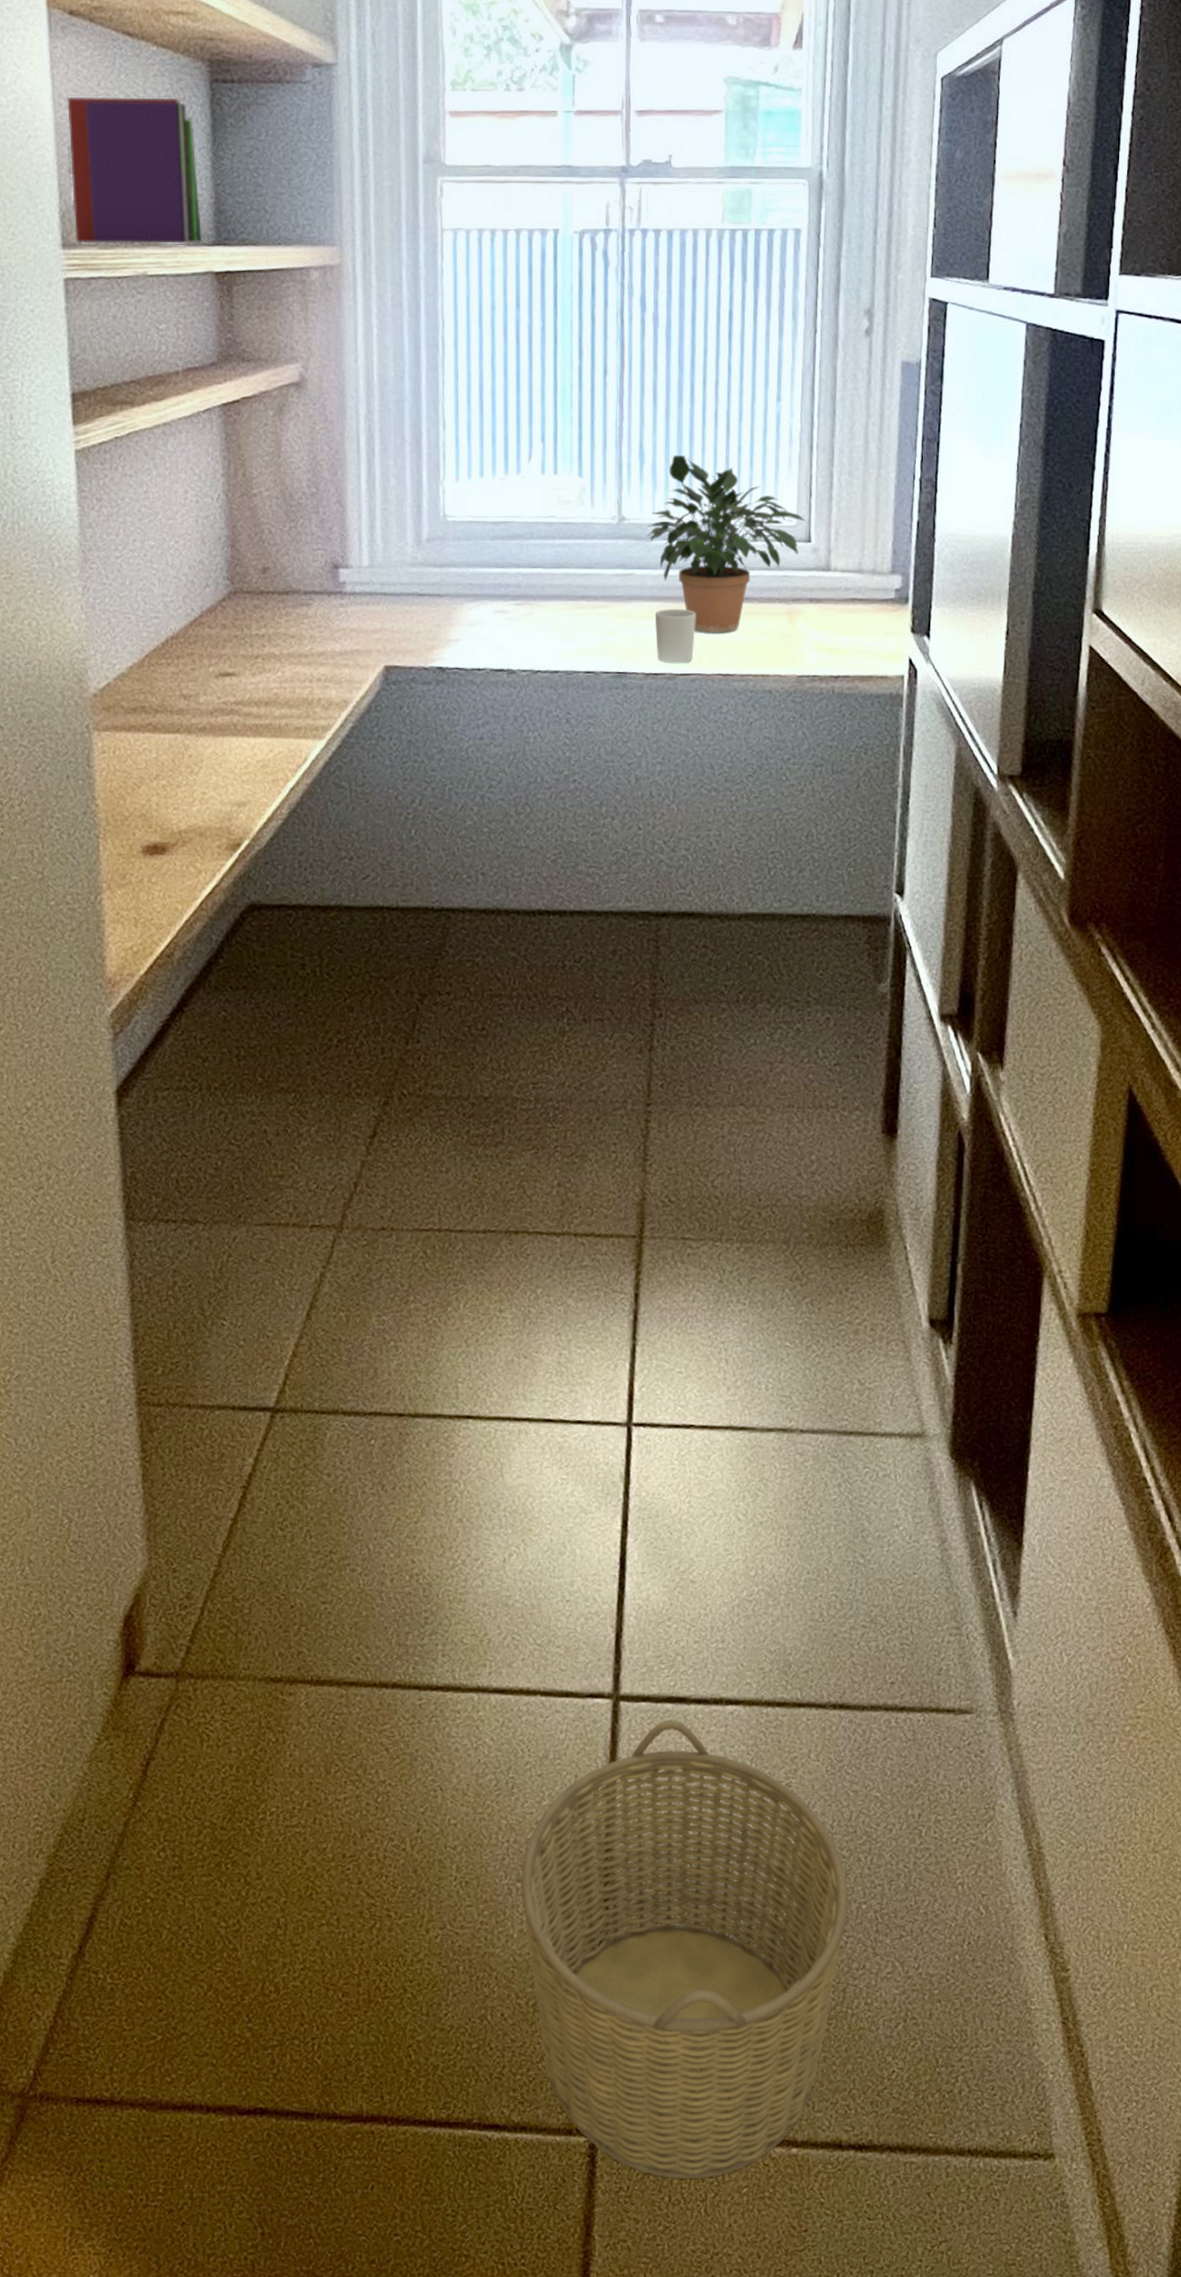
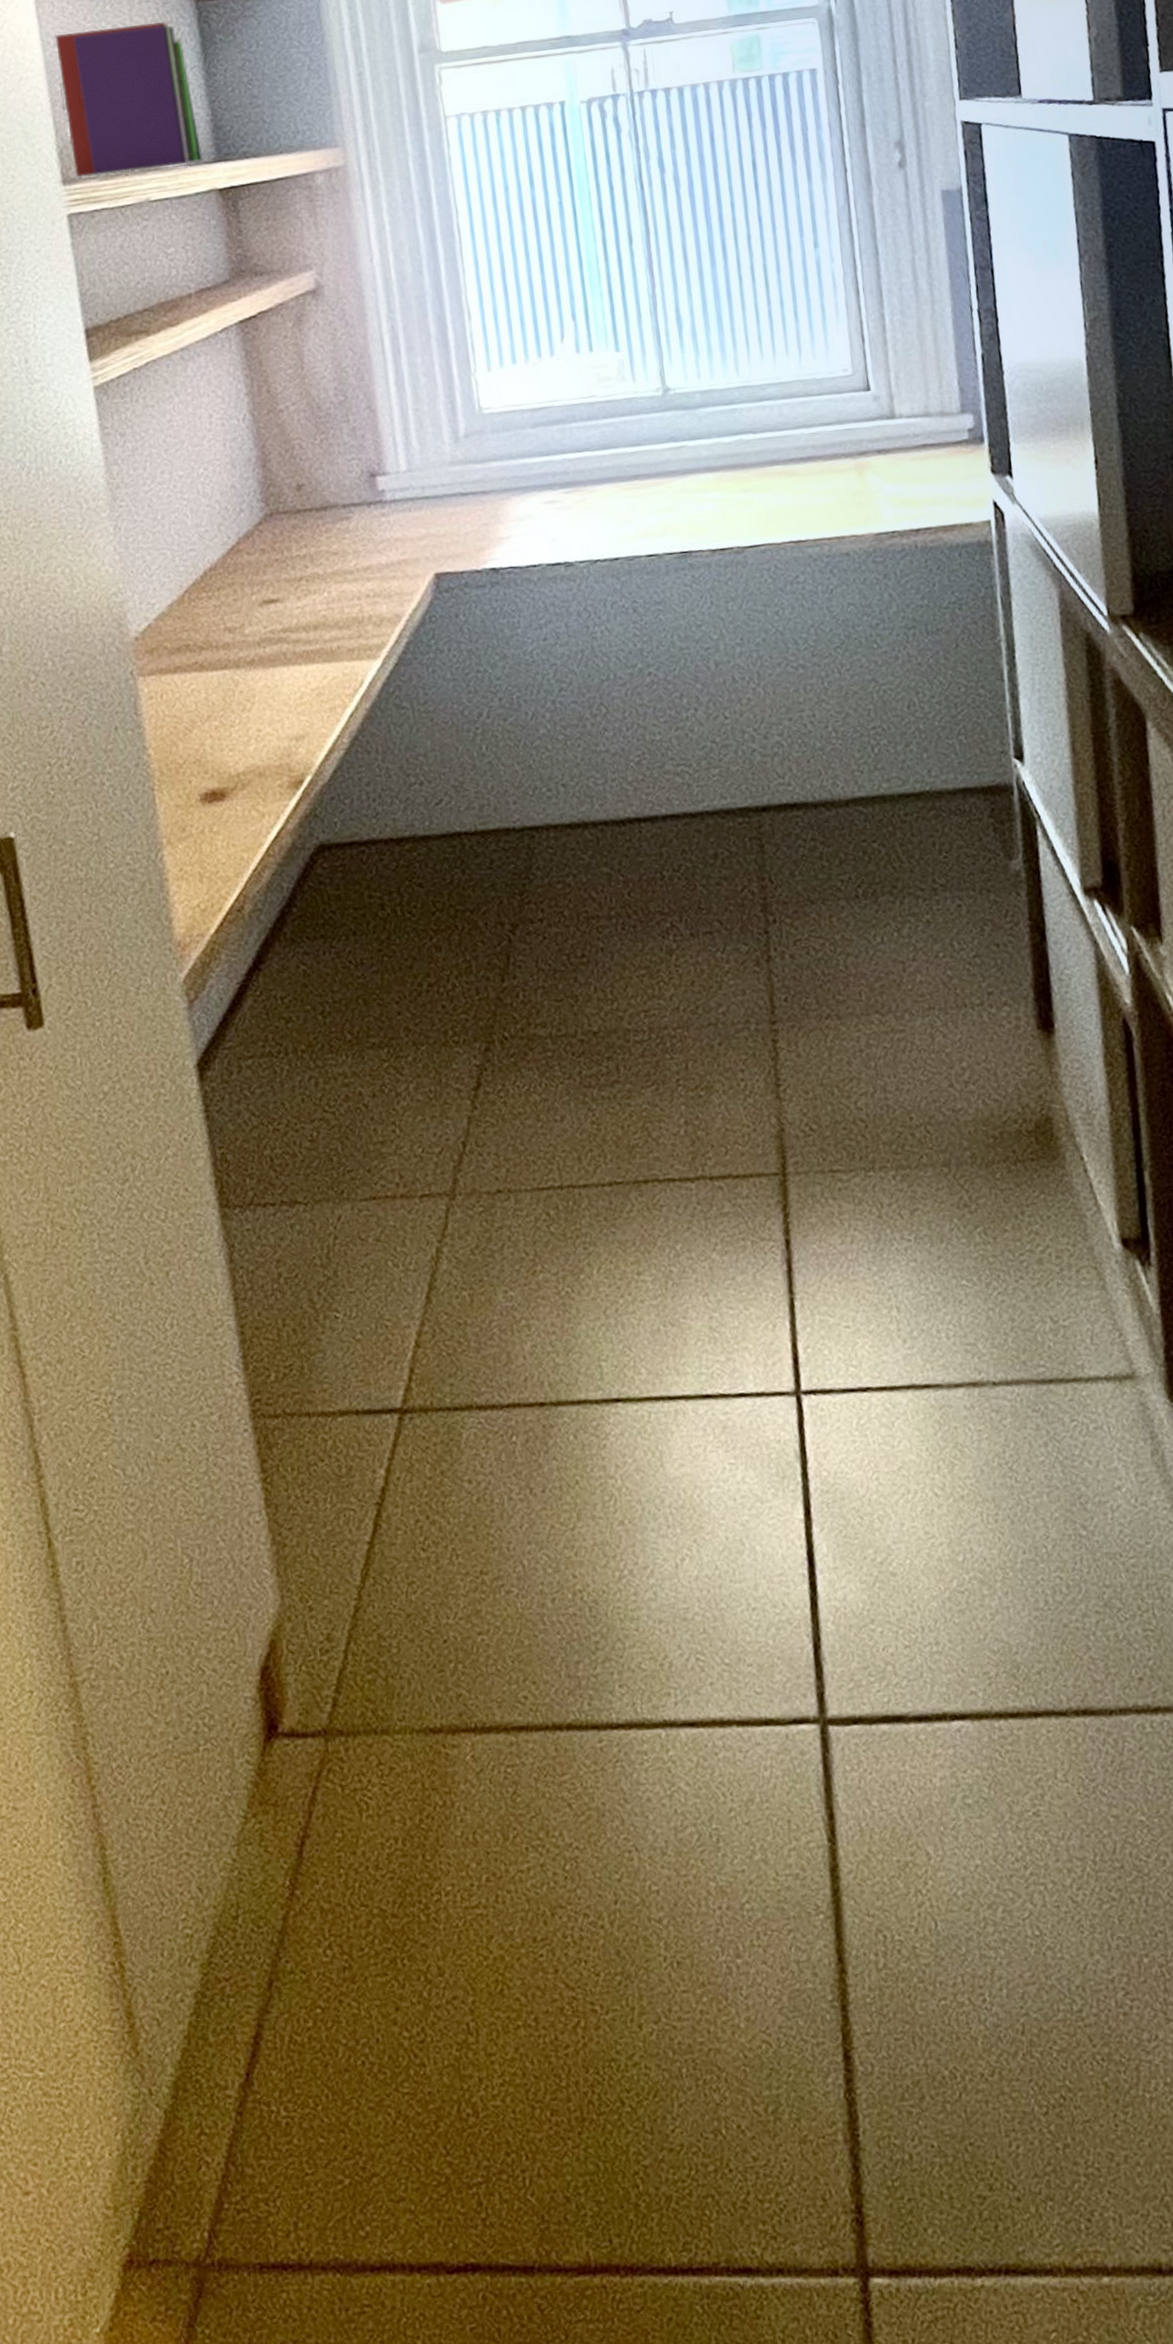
basket: present [521,1719,848,2180] -> none [739,1743,1128,2326]
potted plant: present [646,455,806,634] -> none [694,316,862,500]
mug: present [656,609,696,664] -> none [714,477,761,537]

